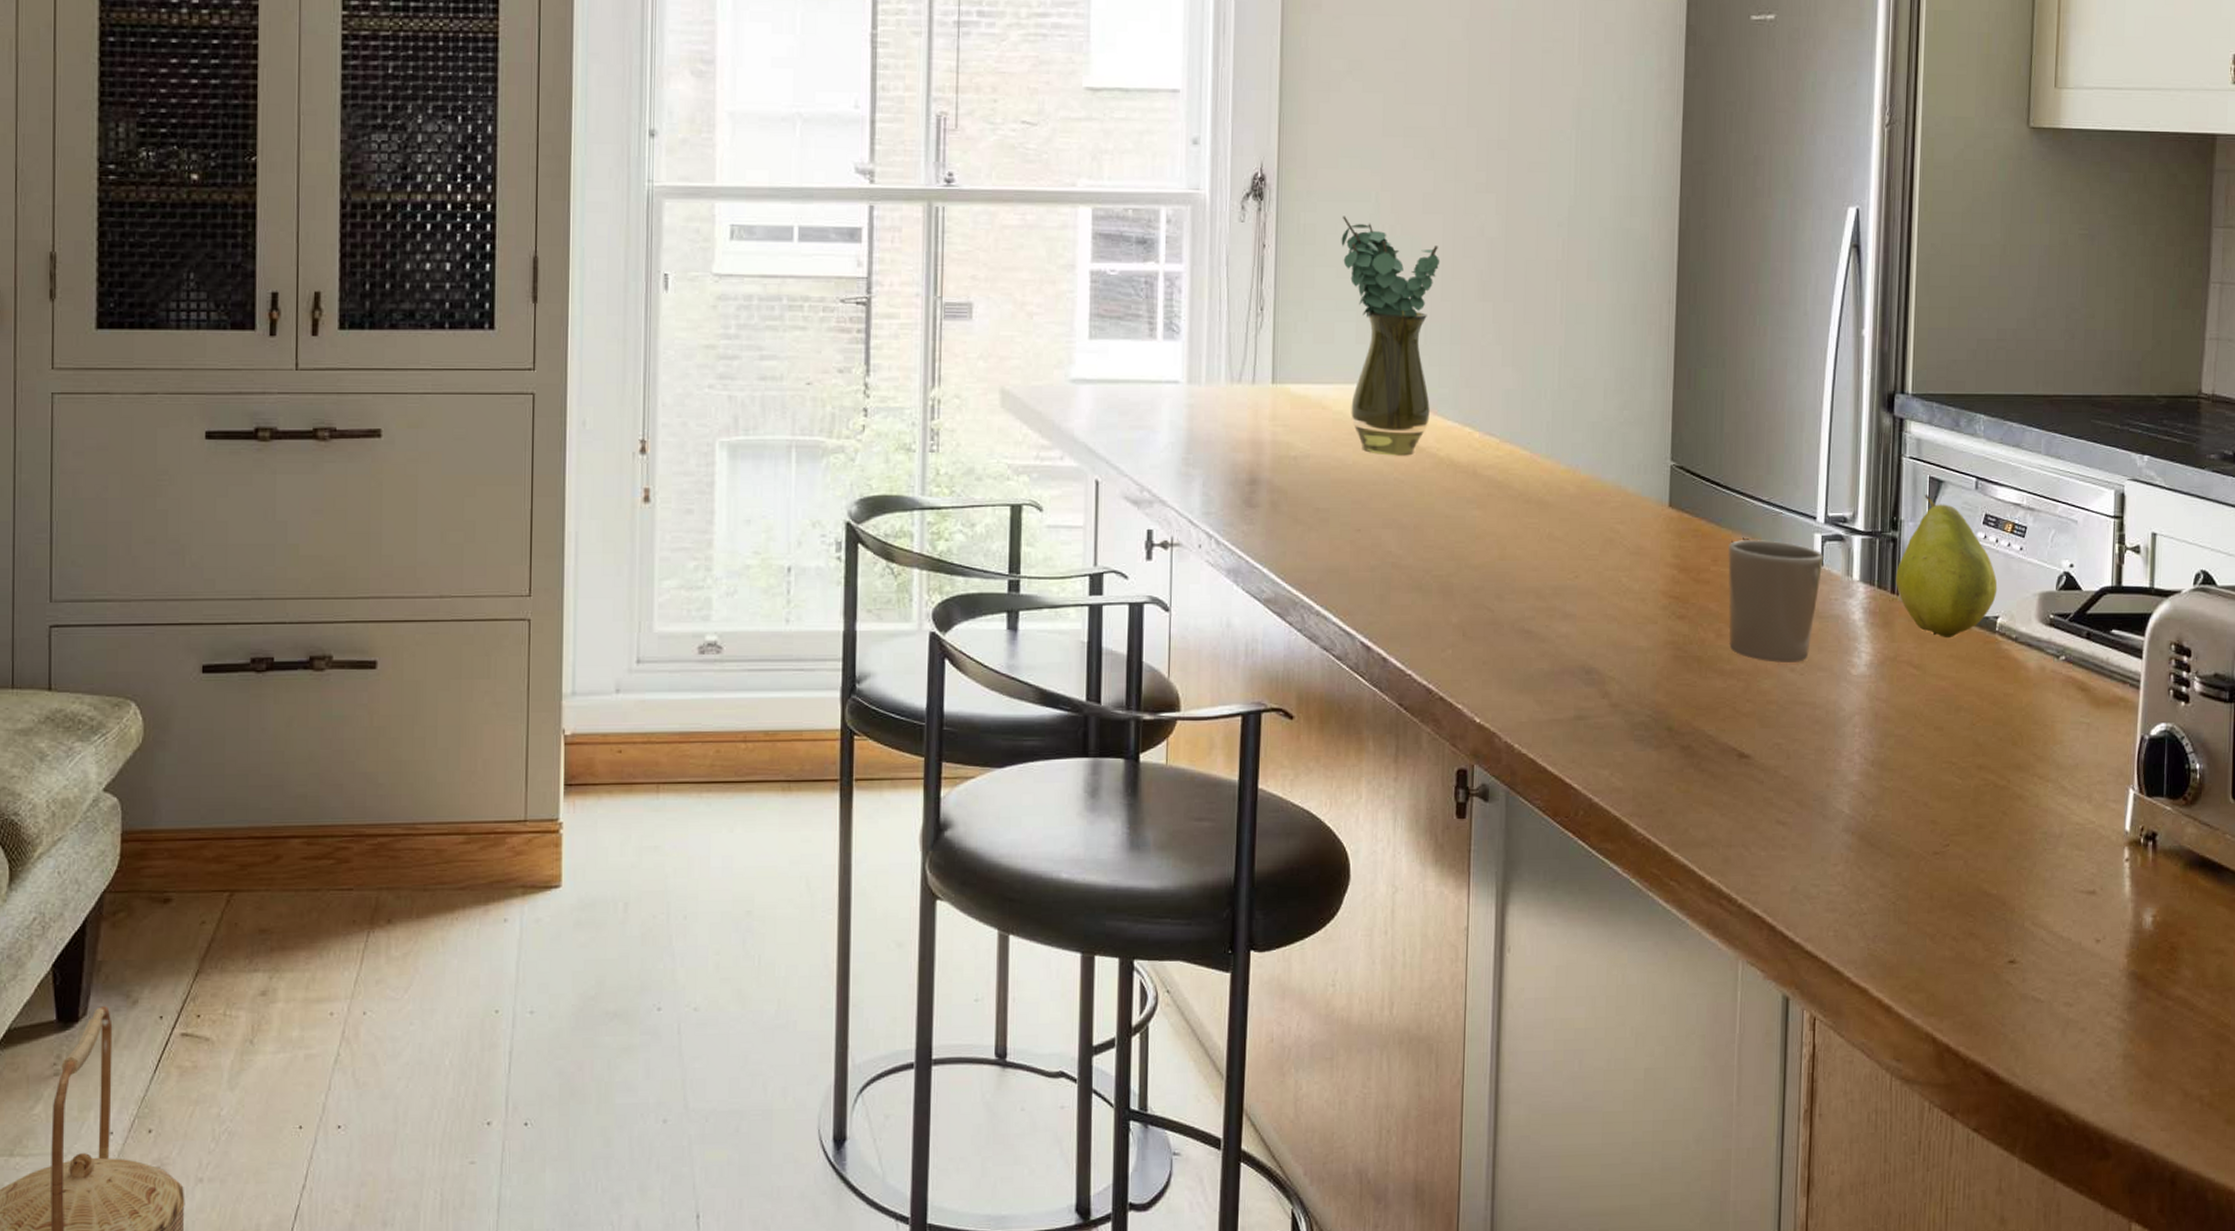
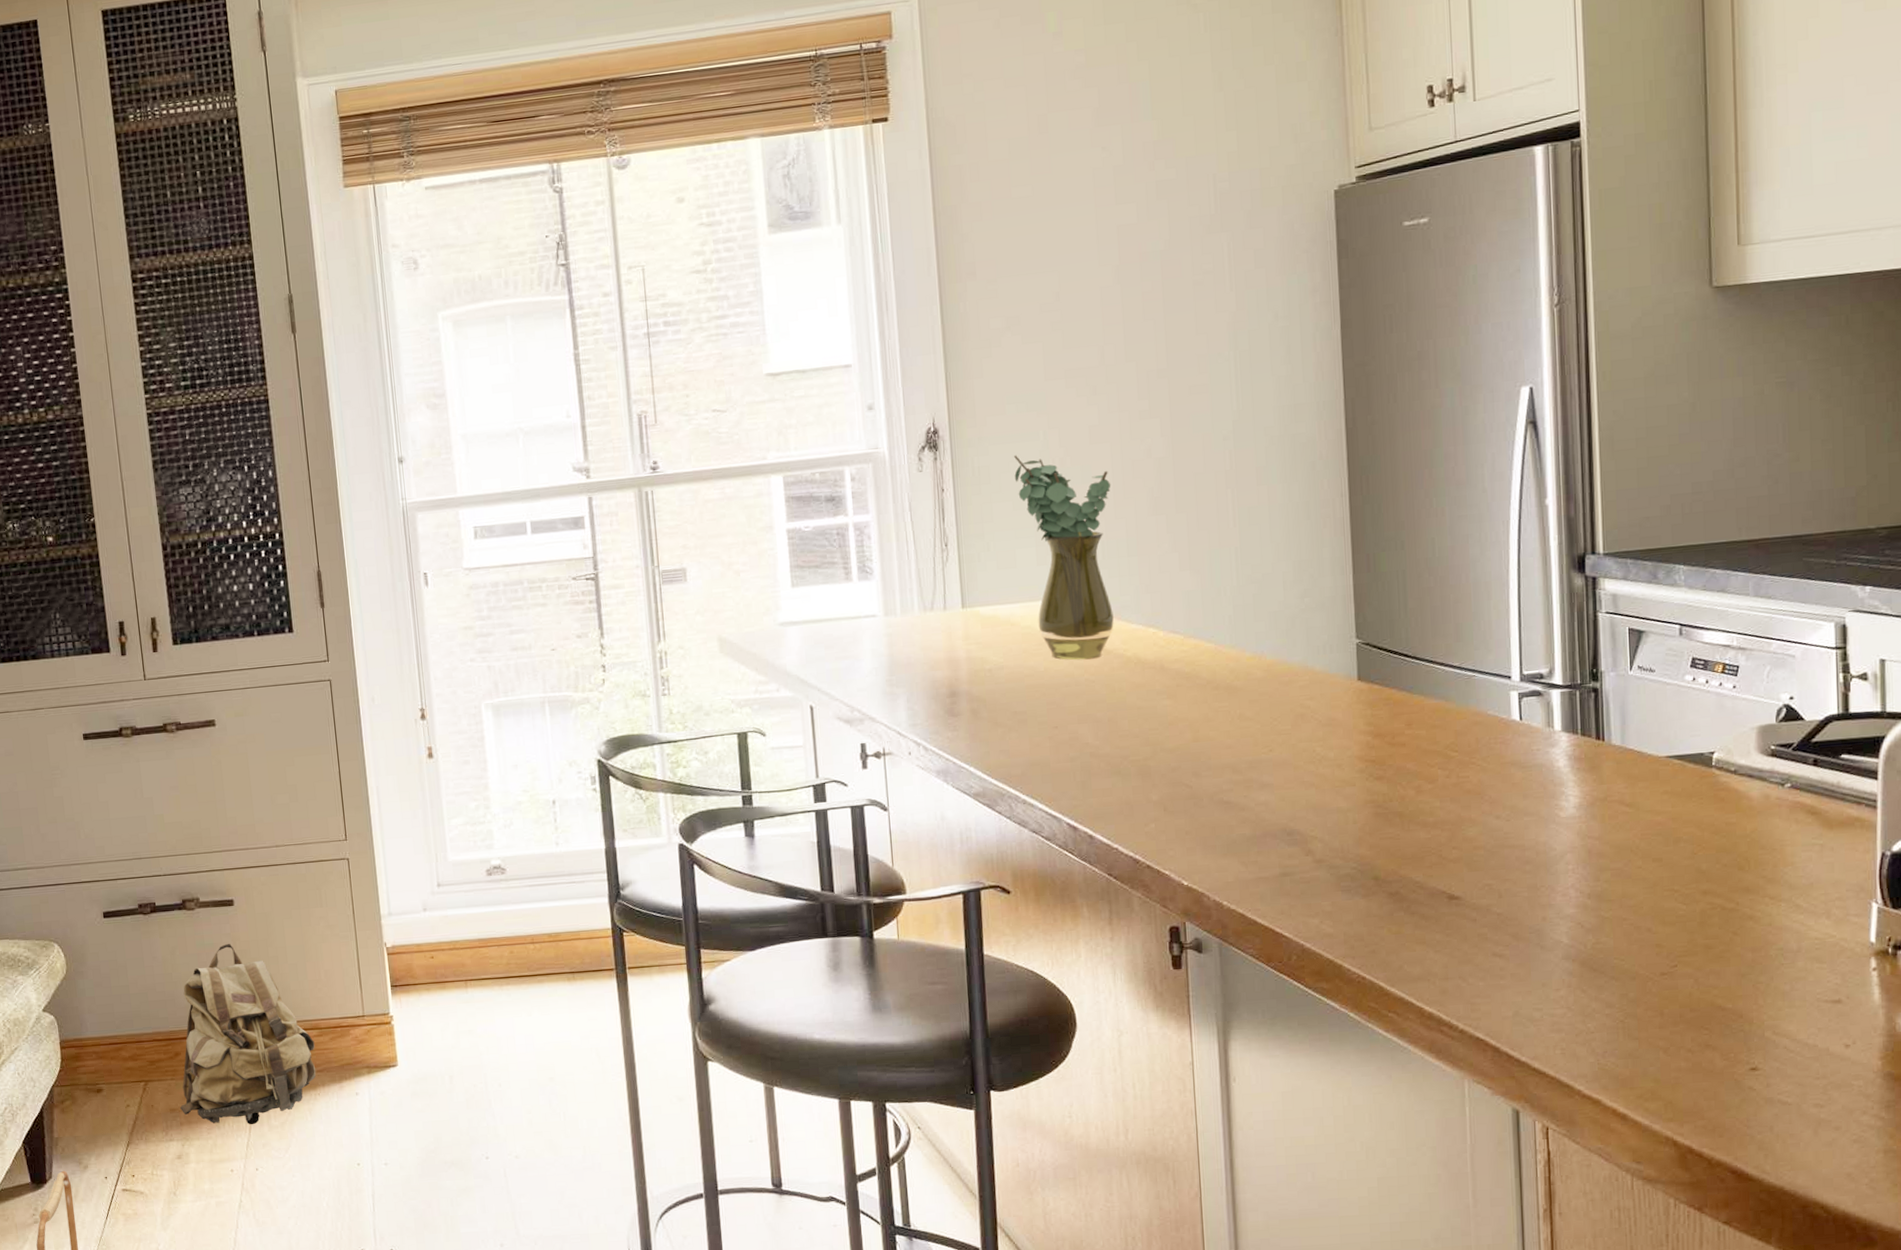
backpack: none [273,716,459,955] -> present [180,943,316,1125]
mug: present [1727,539,1824,663] -> none [1421,701,1522,812]
fruit: present [1896,493,1998,639] -> none [1600,644,1711,777]

